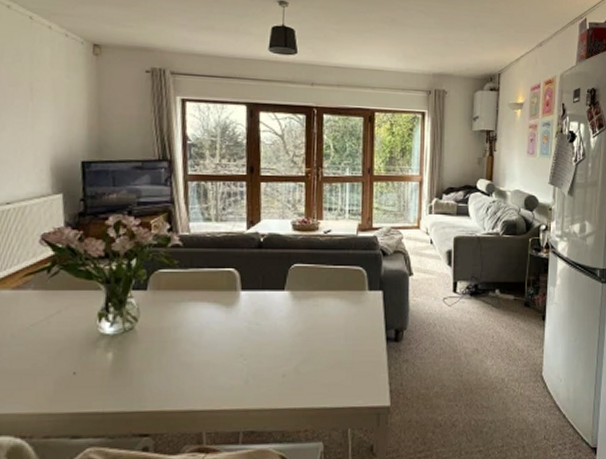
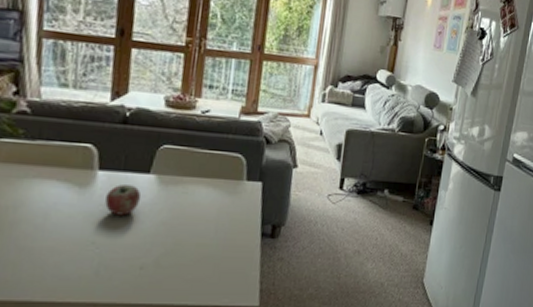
apple: none [249,302,279,330] -> present [105,184,142,216]

